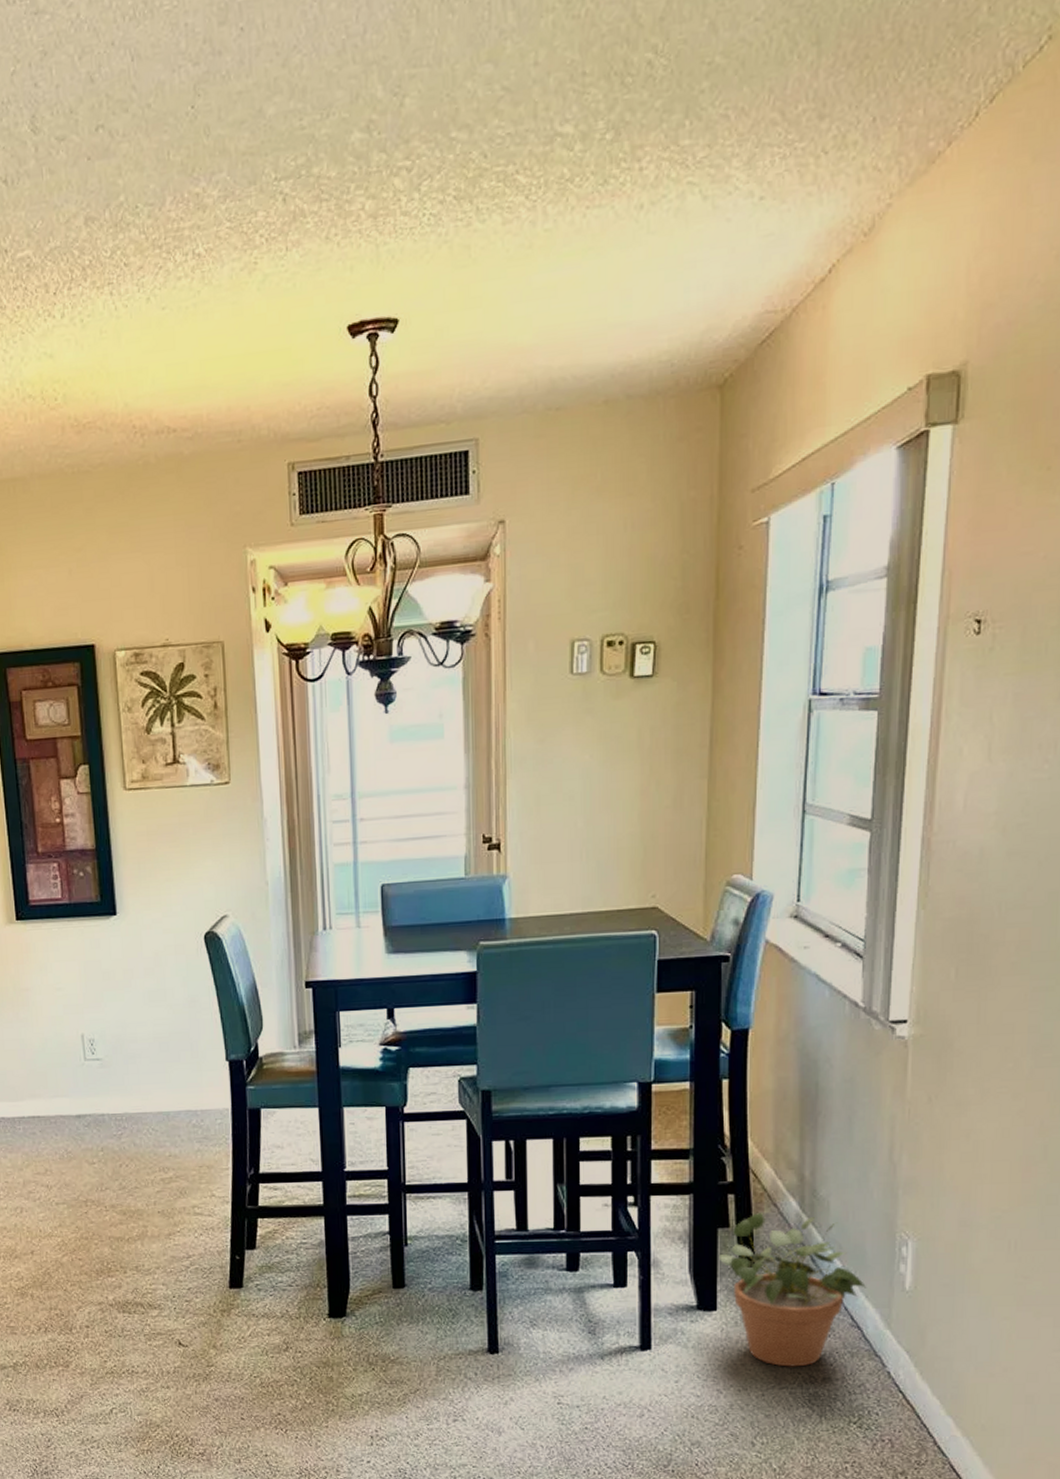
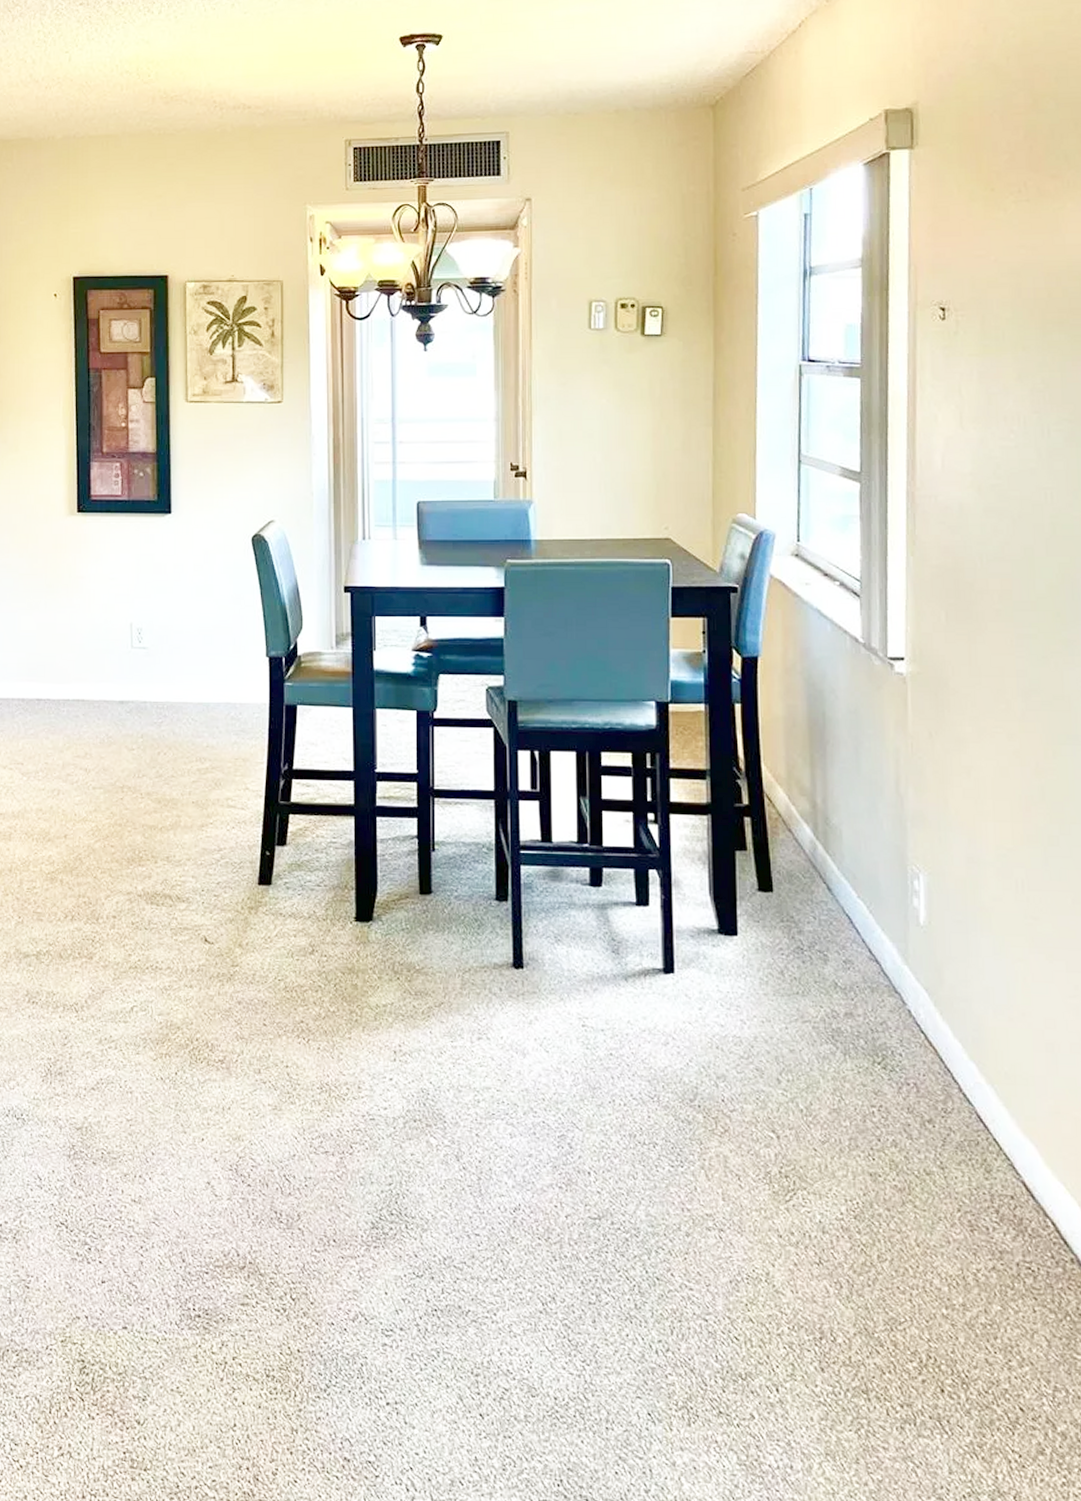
potted plant: present [720,1212,866,1367] -> none [738,836,882,1000]

